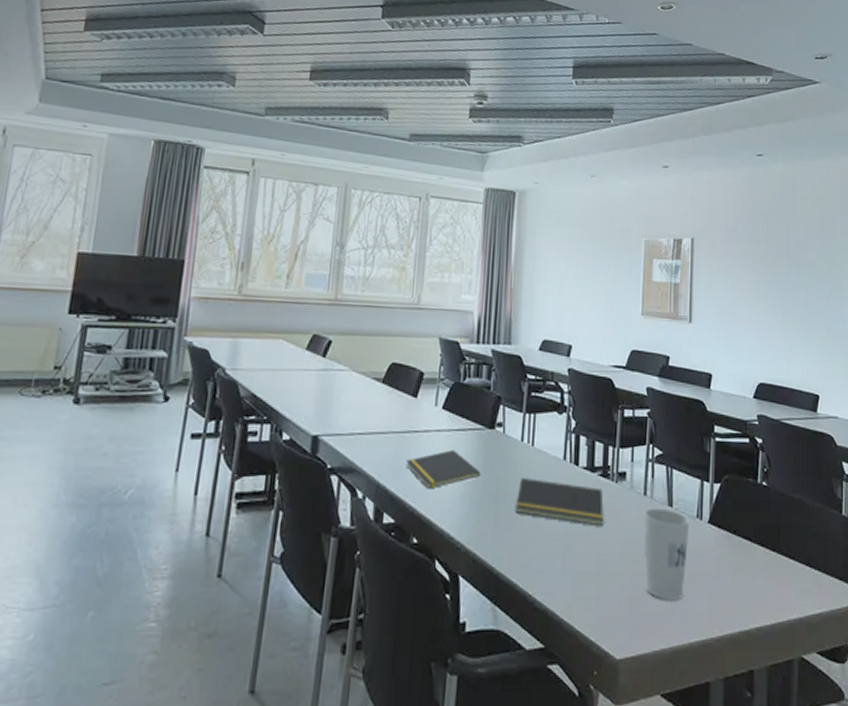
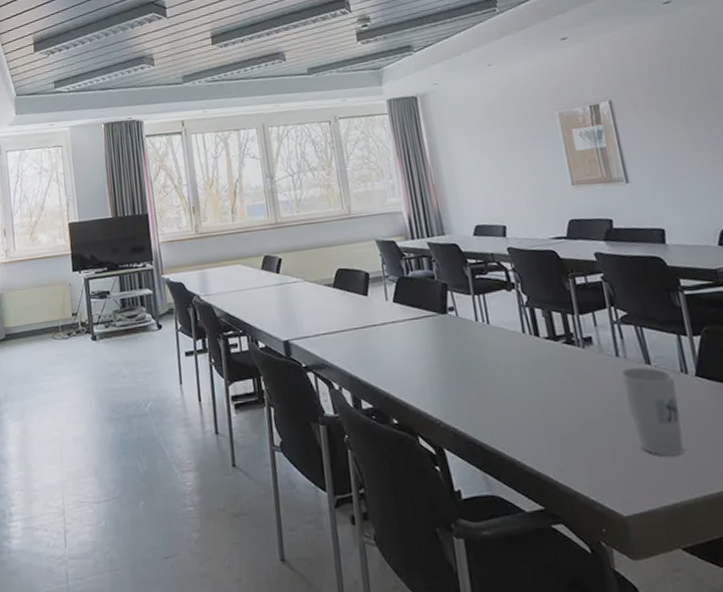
notepad: present [406,450,481,489] -> none [371,337,444,375]
notepad: present [515,478,604,527] -> none [483,354,579,391]

